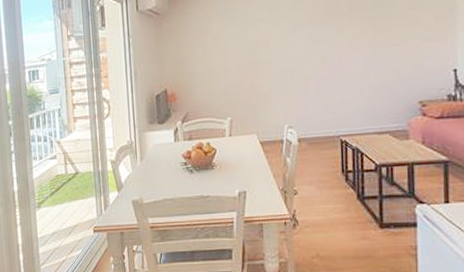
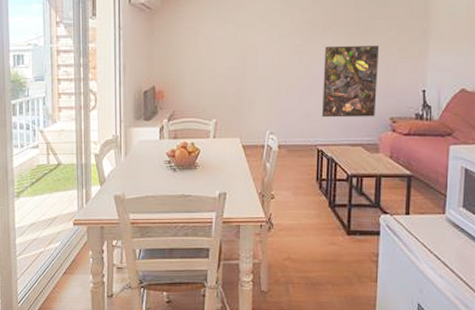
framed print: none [340,27,402,107] -> present [322,45,380,118]

